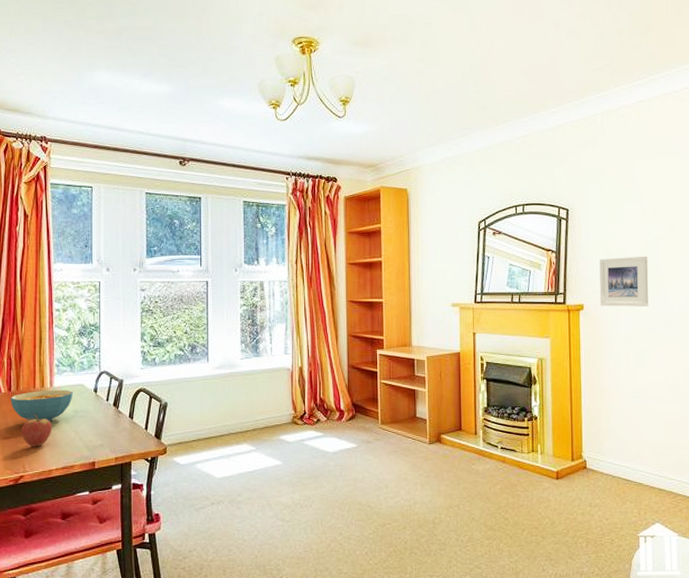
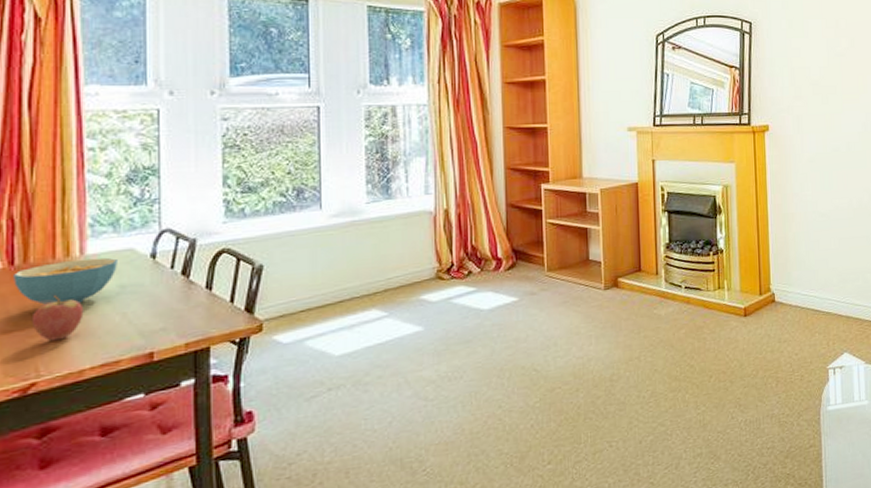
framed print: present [599,256,649,307] -> none [784,72,833,127]

